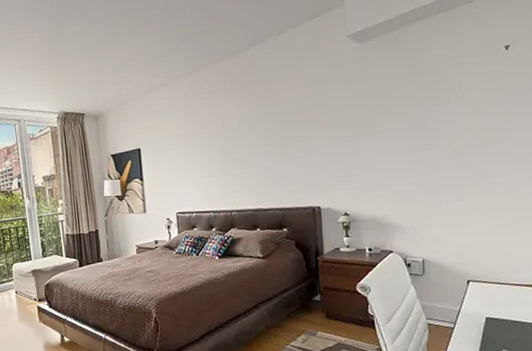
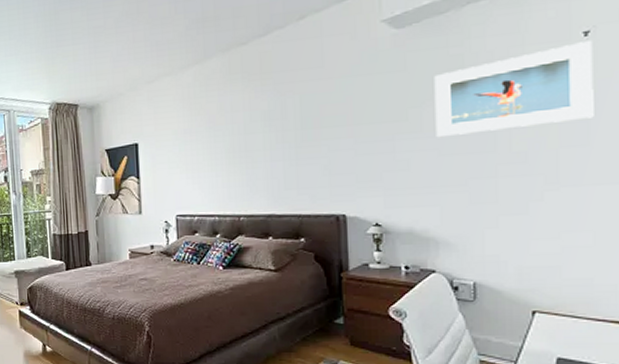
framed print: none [389,53,513,138] -> present [434,39,594,138]

